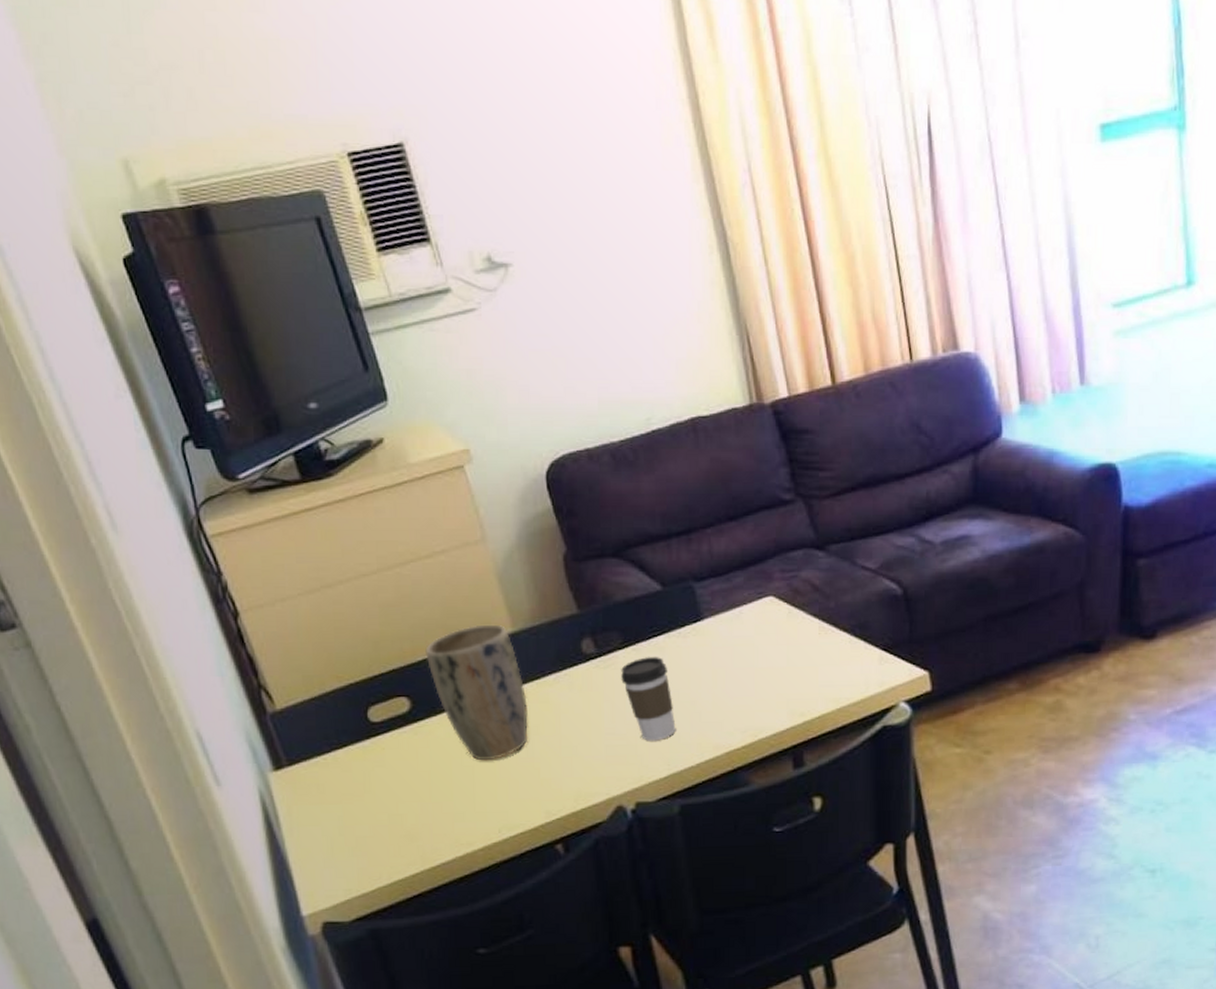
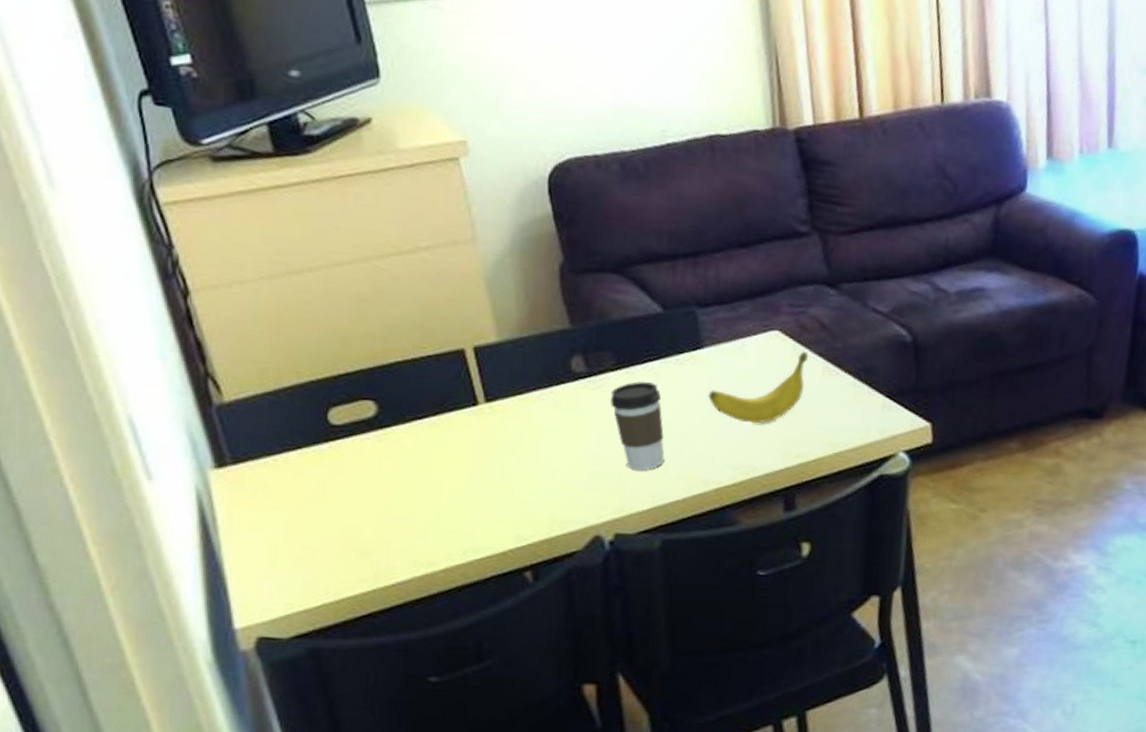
plant pot: present [425,624,528,761] -> none [398,330,507,477]
banana: none [712,614,803,687] -> present [708,352,808,424]

